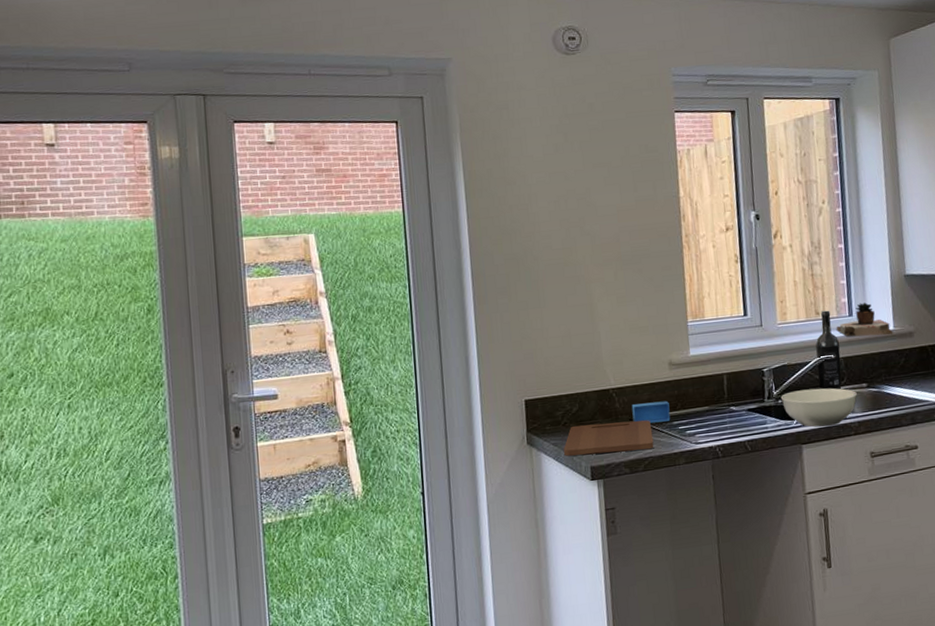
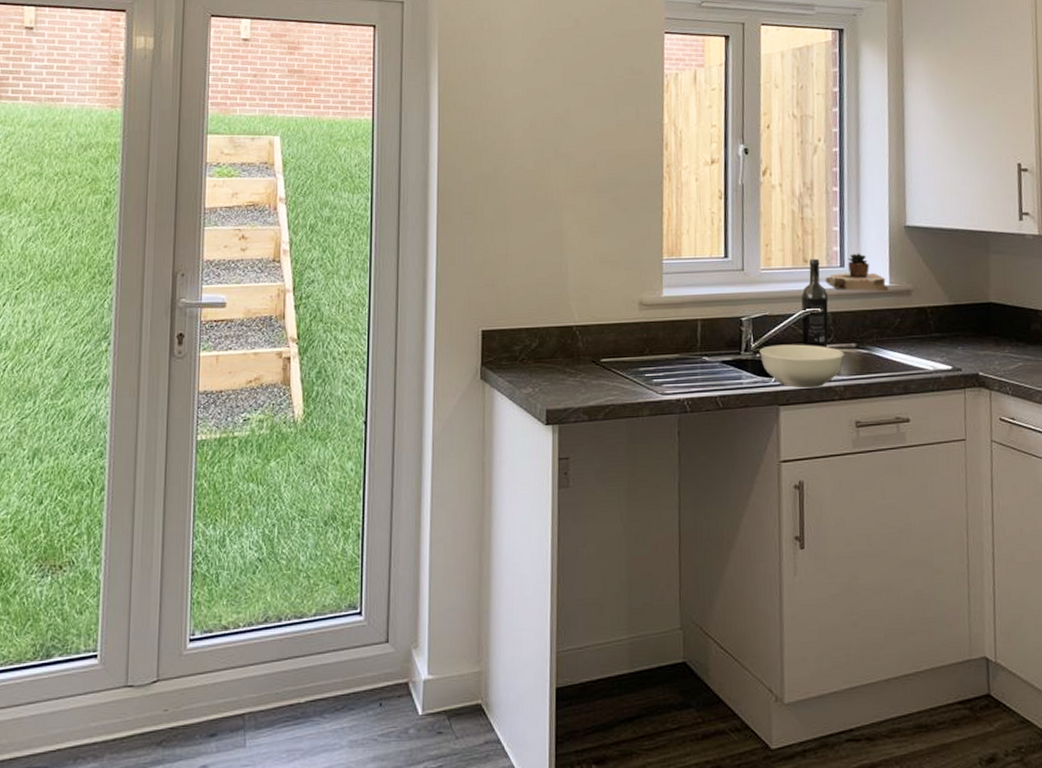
cutting board: present [564,420,654,457] -> none [519,362,617,397]
sponge: present [631,400,671,423] -> none [595,344,637,367]

